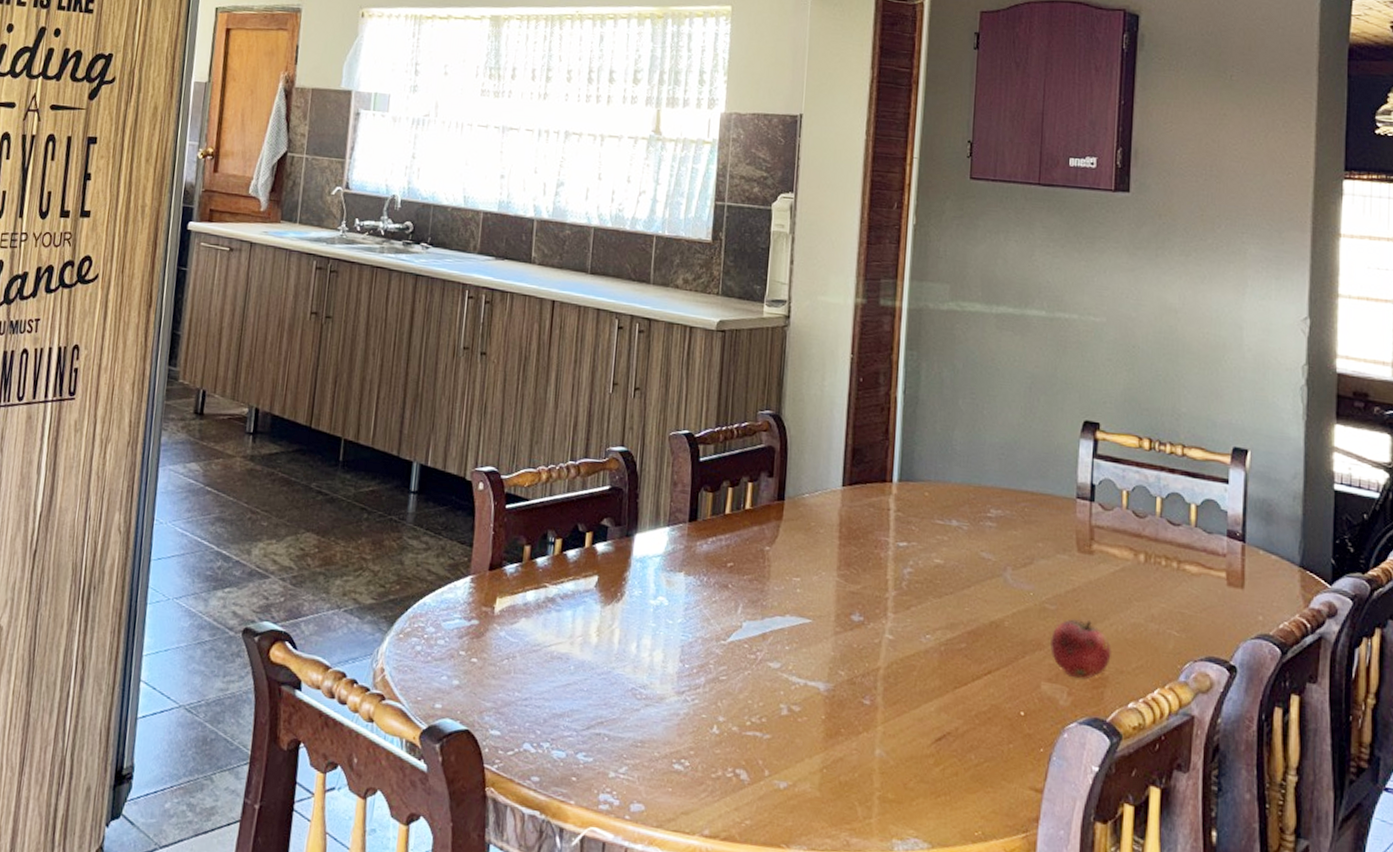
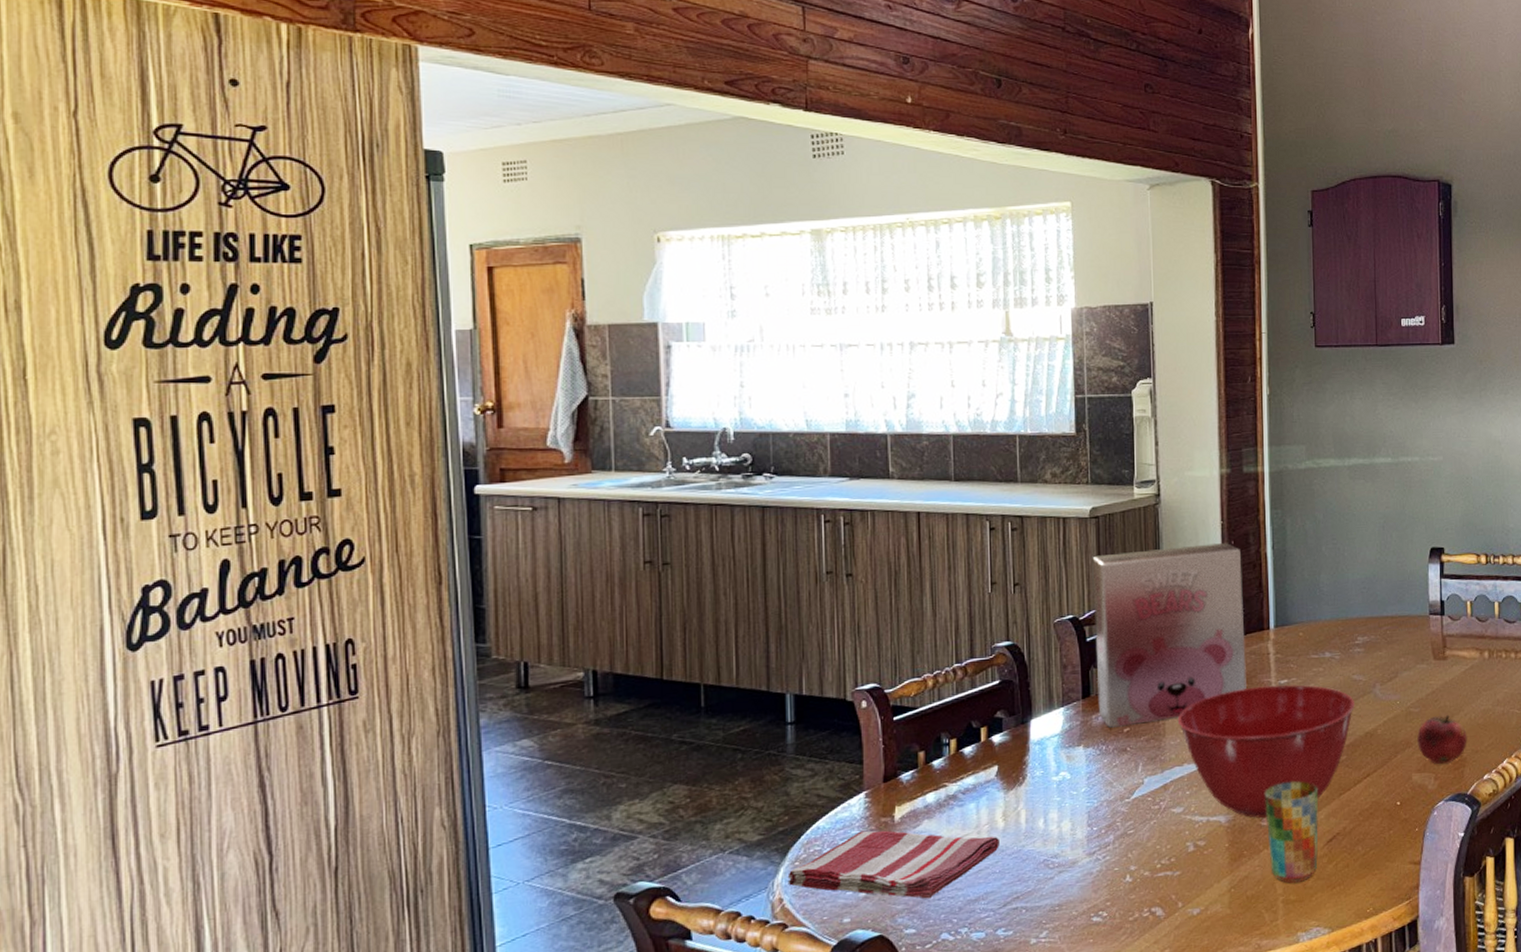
dish towel: none [391,616,591,703] -> present [787,830,999,899]
cereal box: none [703,371,869,562] -> present [1092,542,1246,729]
mixing bowl: none [784,543,981,695] -> present [1177,684,1354,818]
cup: none [868,659,930,781] -> present [1265,781,1319,884]

